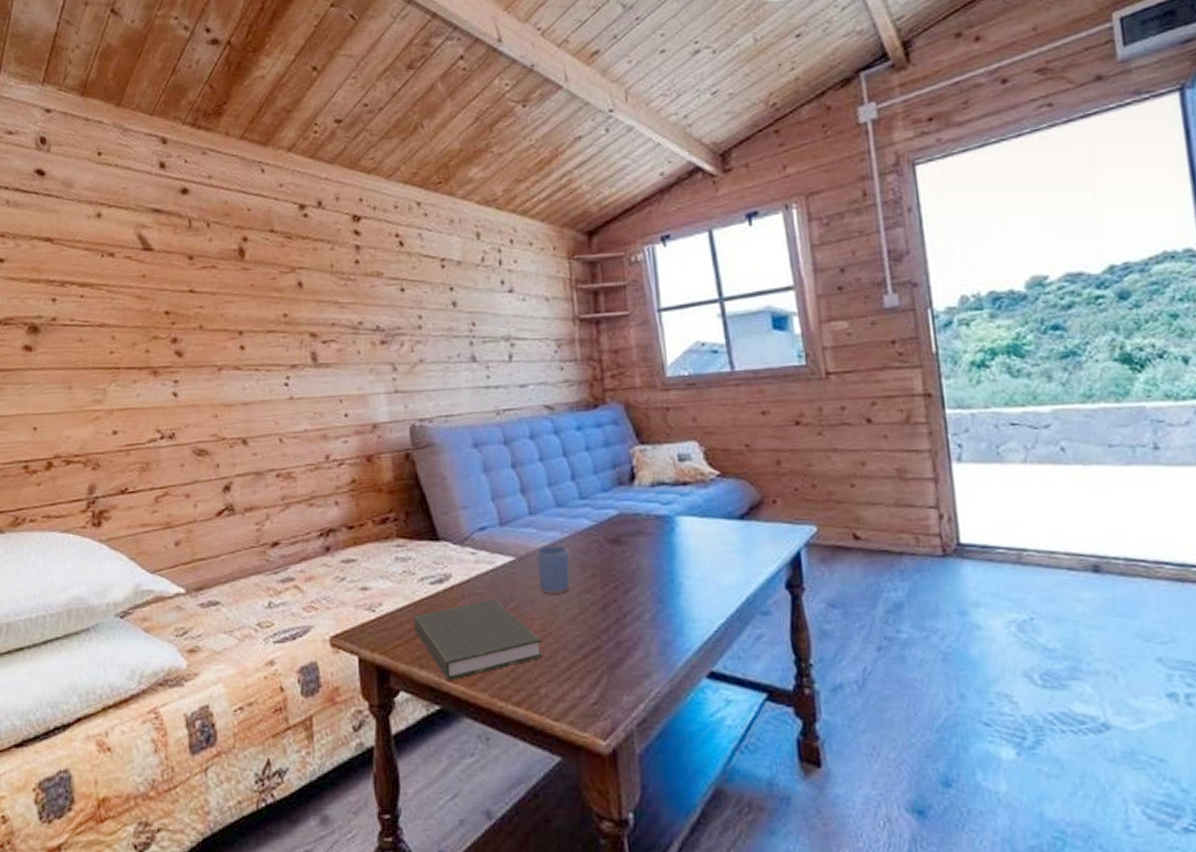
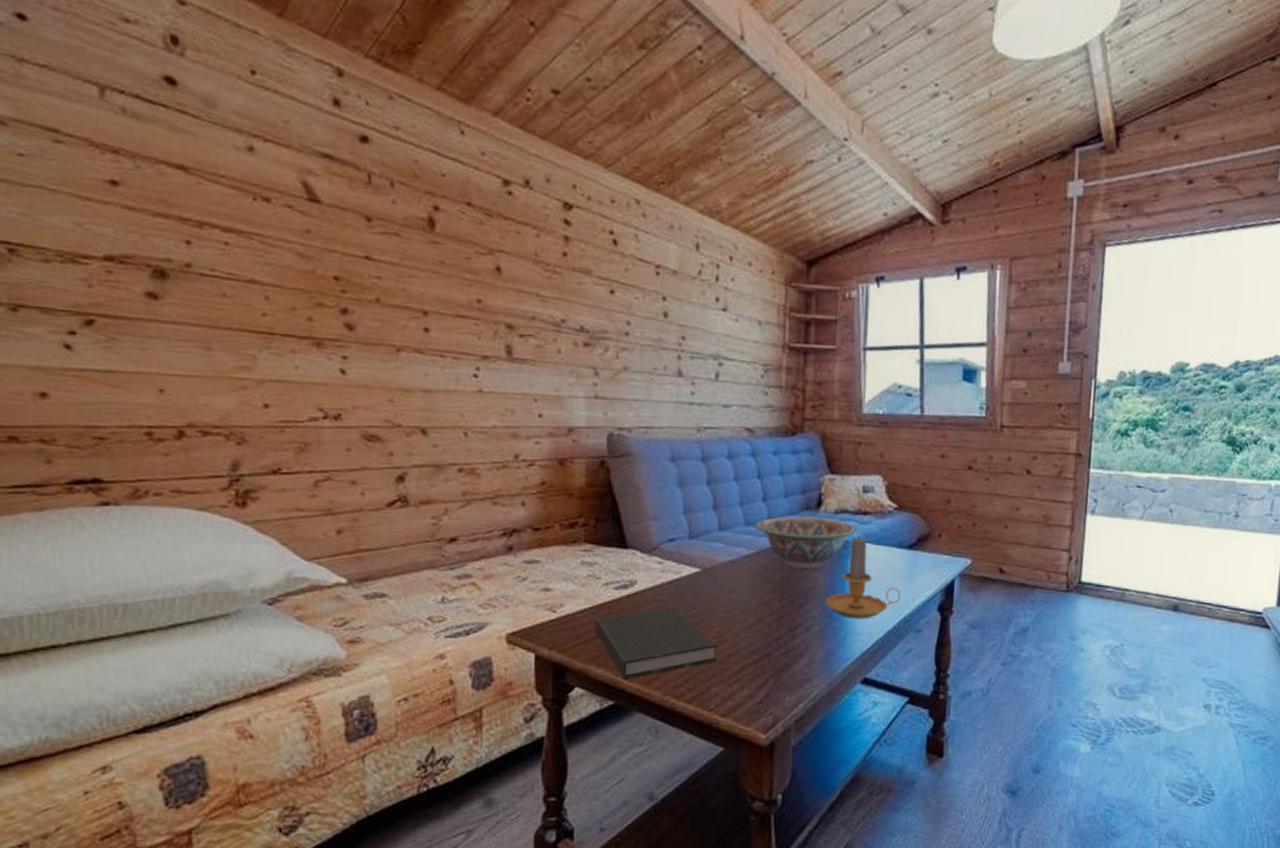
mug: present [535,544,570,594] -> none [720,559,752,604]
decorative bowl: none [568,492,677,550] -> present [756,516,856,569]
candle: none [652,508,739,603] -> present [824,535,901,619]

